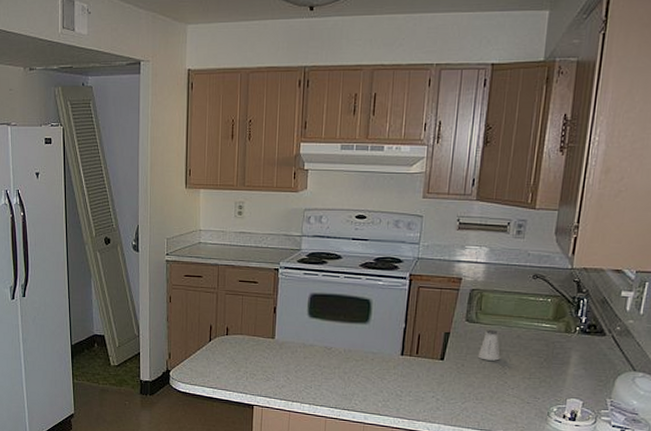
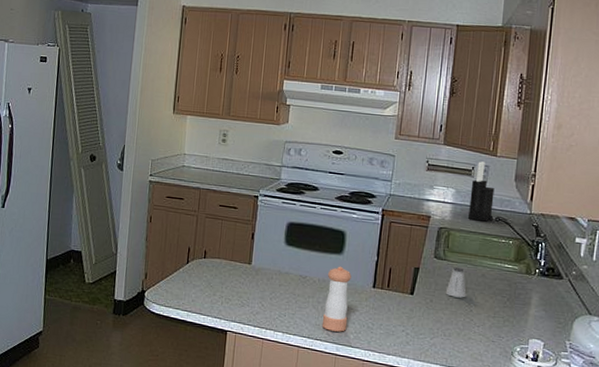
pepper shaker: none [349,335,378,401] -> present [321,266,351,332]
knife block: none [503,216,532,280] -> present [468,161,495,222]

